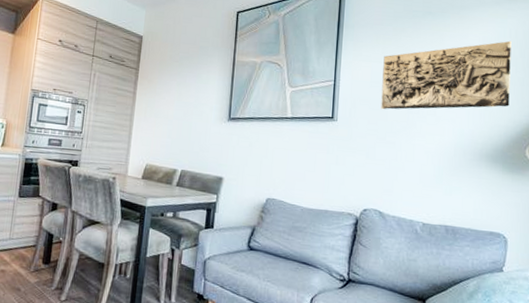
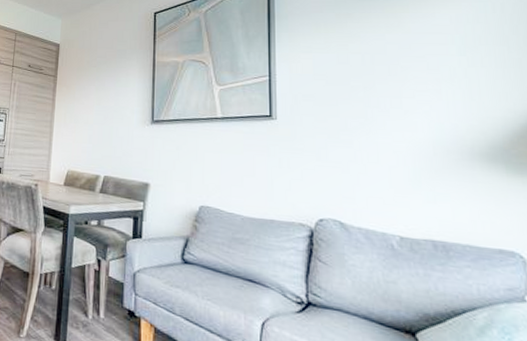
relief panel: present [381,40,512,110] -> none [327,16,505,105]

